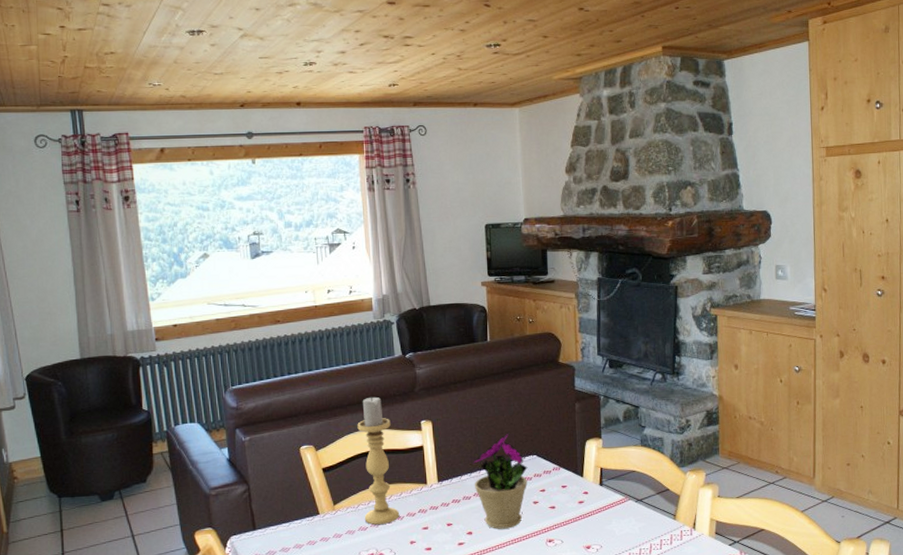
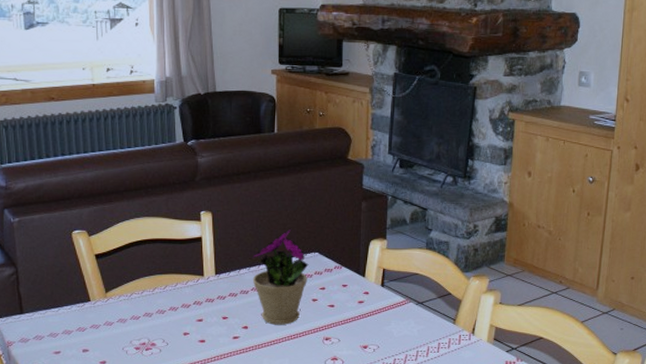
candle holder: present [357,396,400,525] -> none [133,183,174,314]

